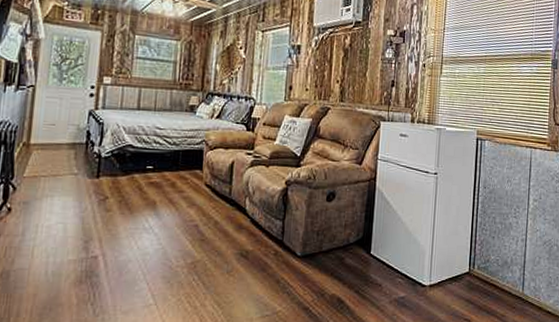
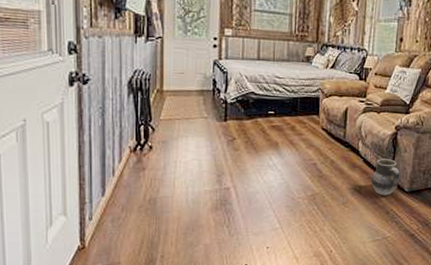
ceramic jug: none [259,218,292,261] -> present [371,159,400,196]

